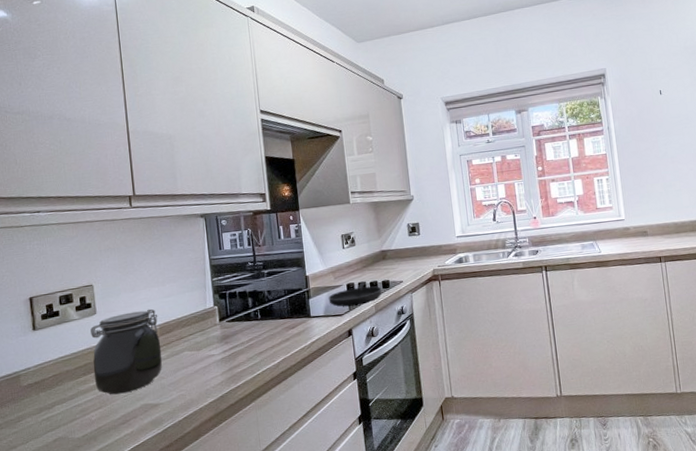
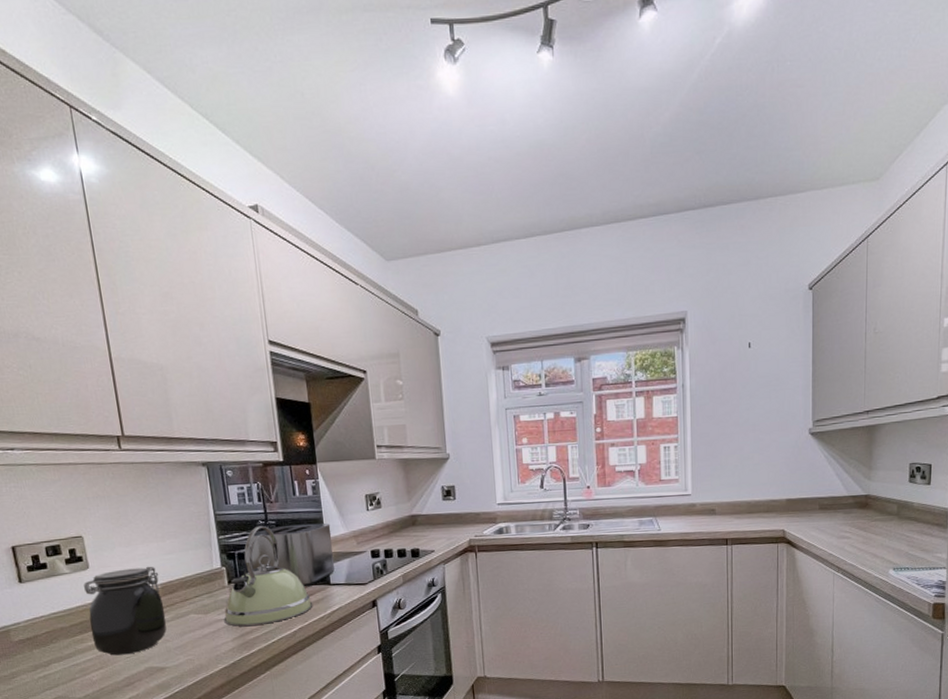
kettle: none [214,266,295,361] -> present [224,525,313,627]
toaster: none [238,261,314,321] -> present [248,523,335,587]
frying pan: present [328,281,382,306] -> none [350,548,411,575]

